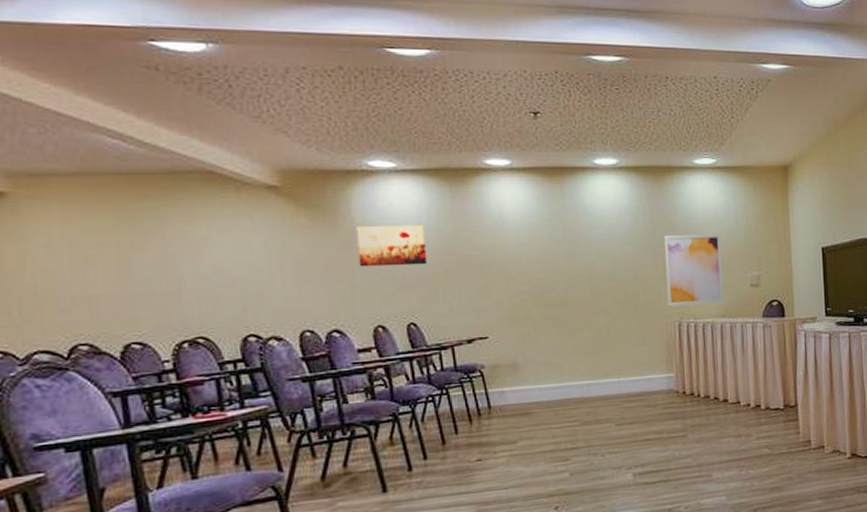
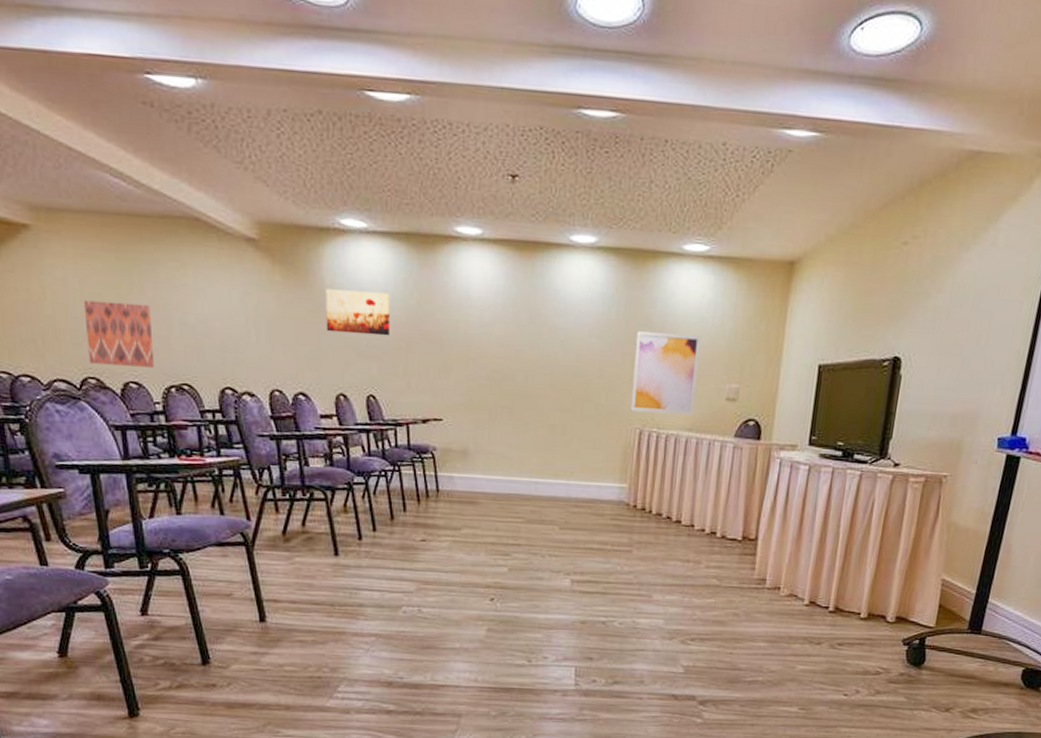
wall art: none [73,261,163,329] -> present [83,300,155,368]

